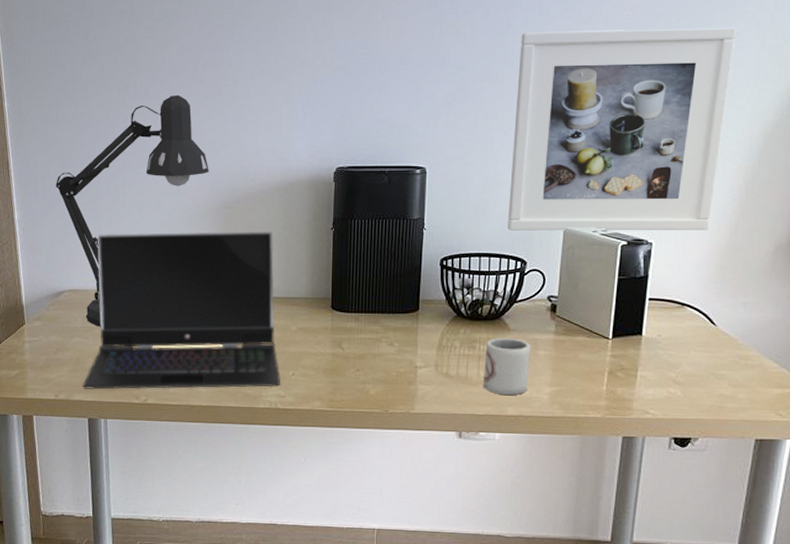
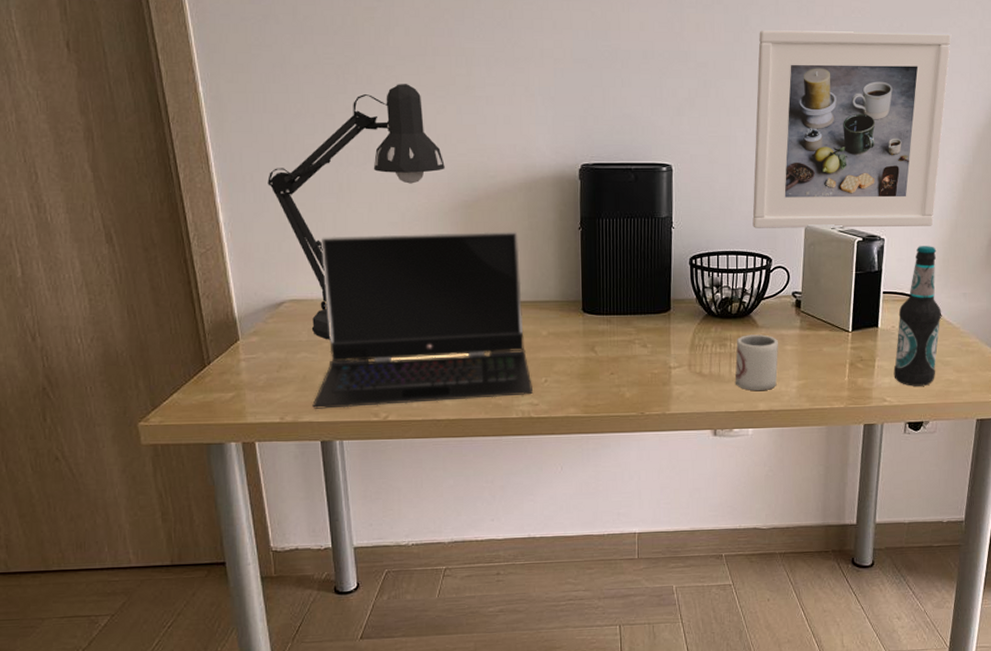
bottle: none [658,251,717,400] -> present [893,246,942,386]

